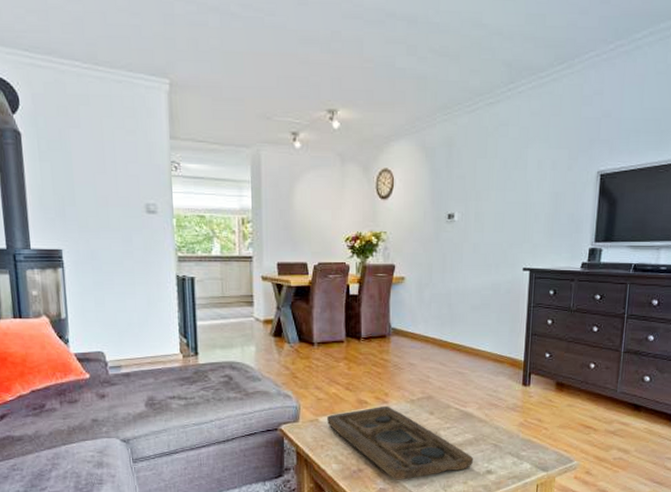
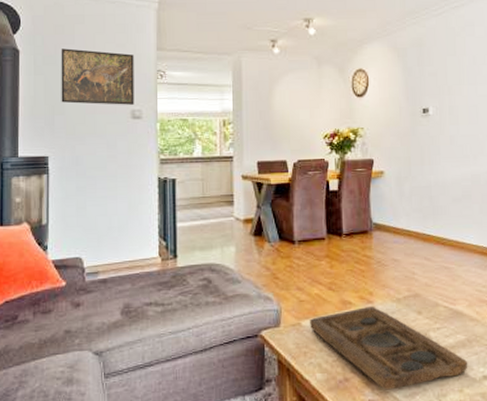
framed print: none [66,133,149,198] -> present [61,48,134,105]

